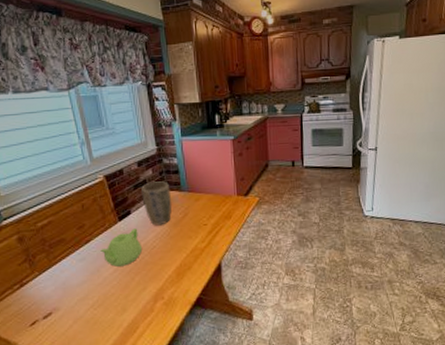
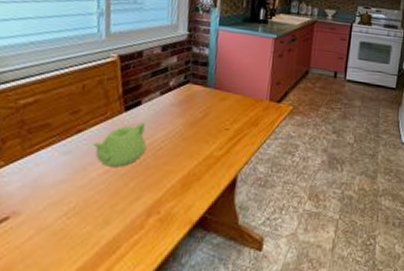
plant pot: present [141,181,172,226] -> none [159,71,195,124]

